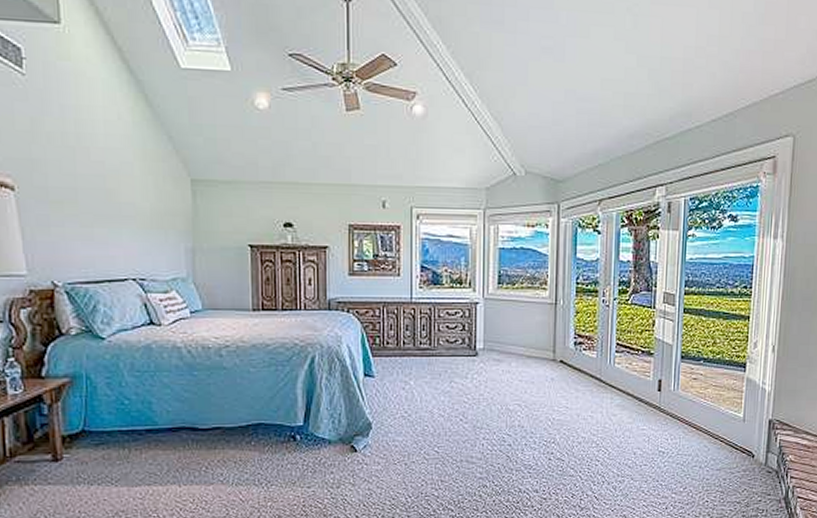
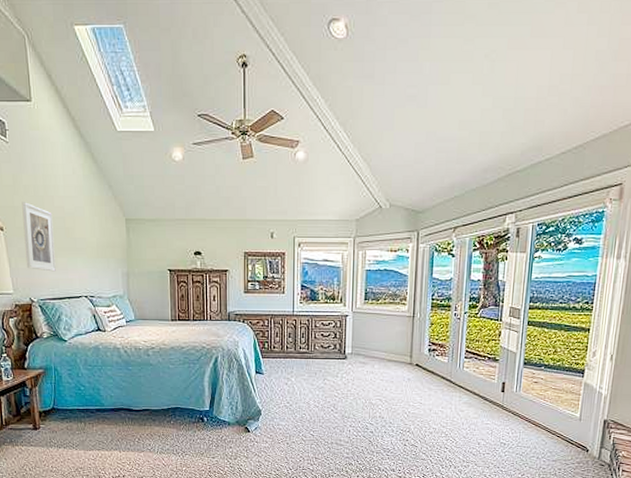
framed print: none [43,153,91,247] -> present [22,202,56,272]

